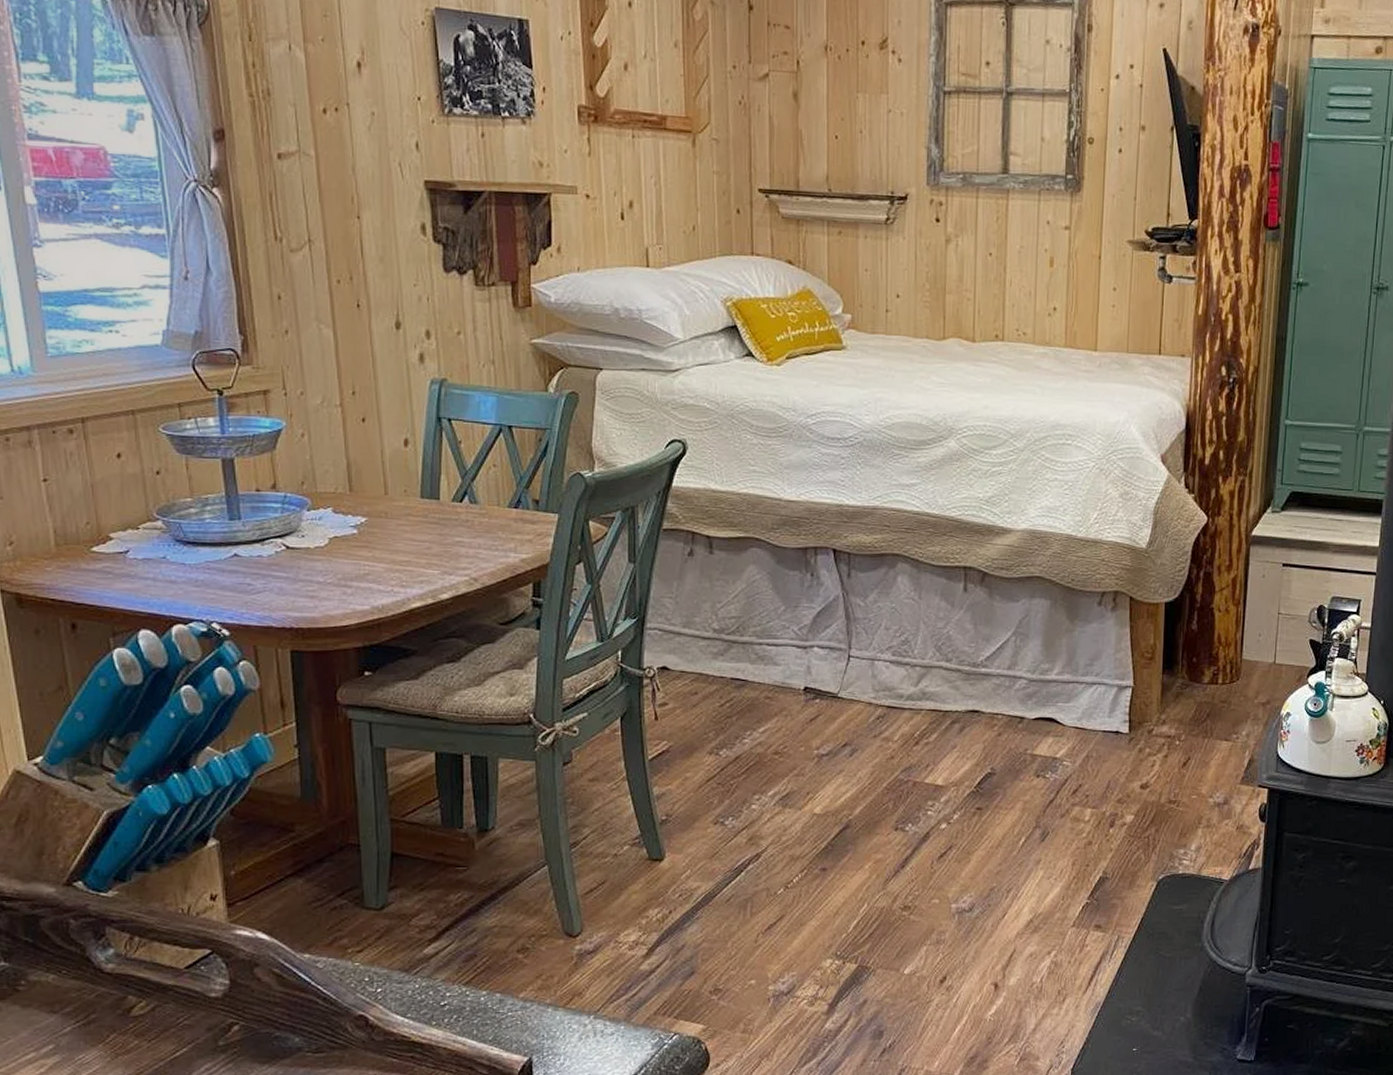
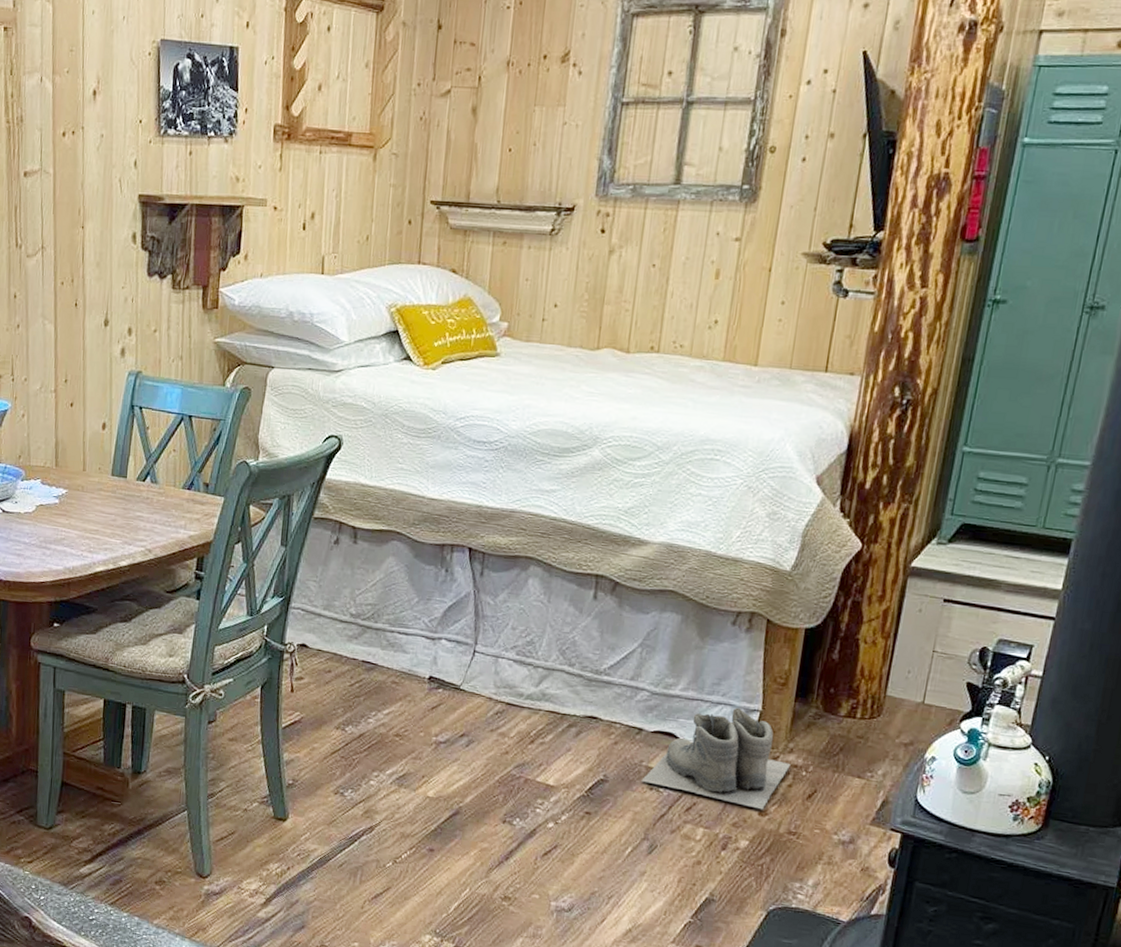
boots: none [1028,686,1165,783] -> present [641,707,791,810]

